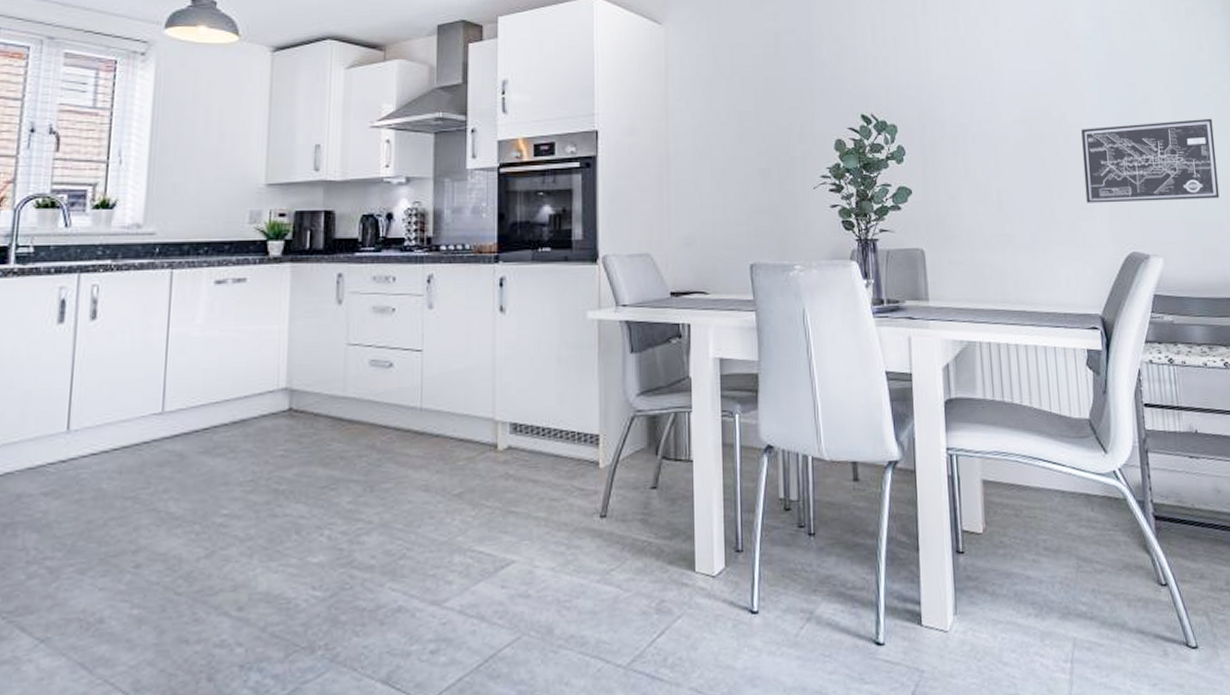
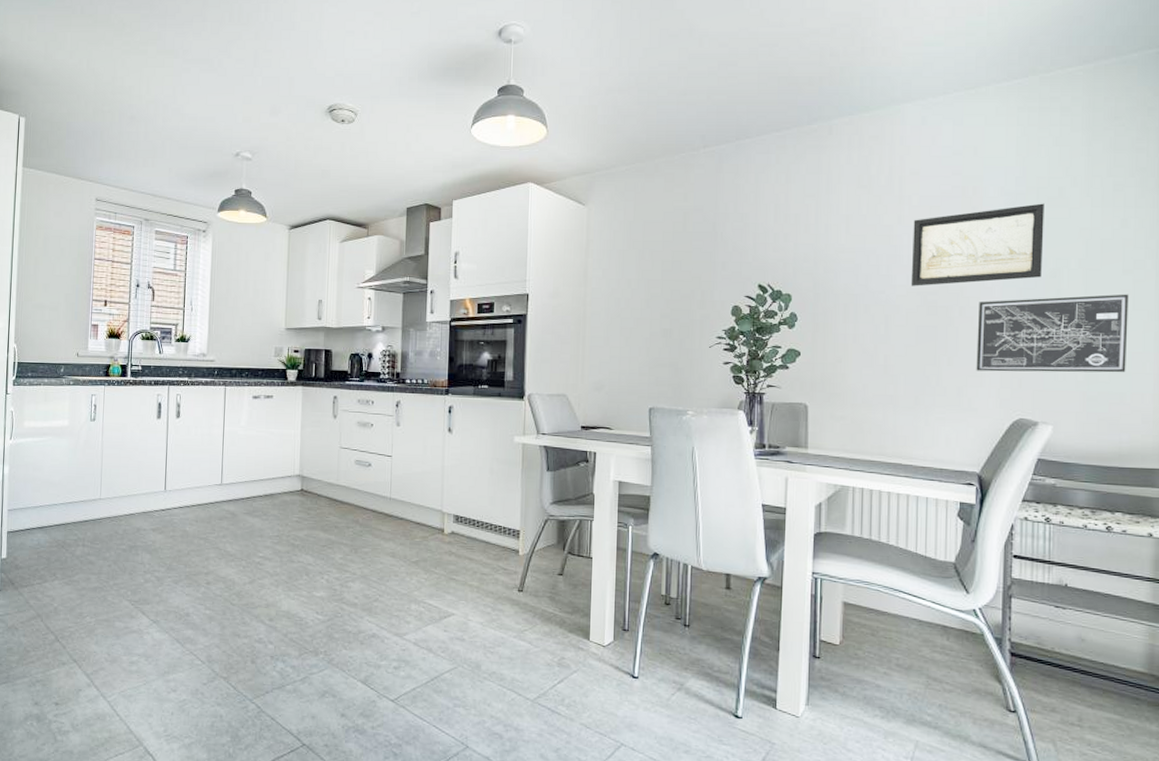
wall art: none [1011,27,1135,114] -> present [910,203,1044,286]

